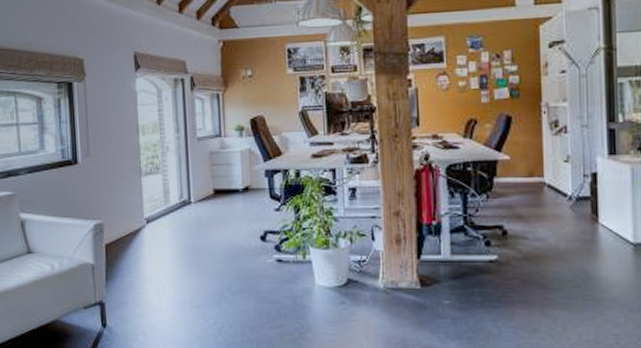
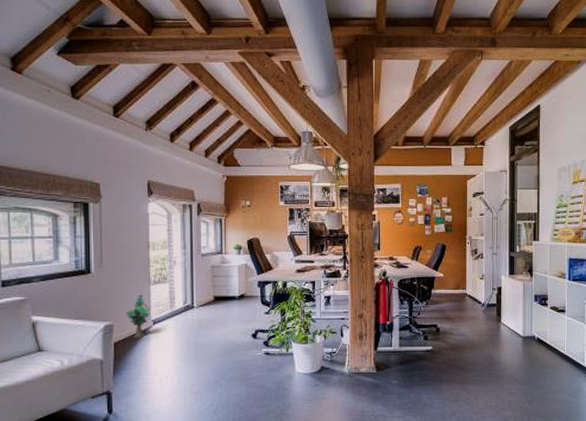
decorative plant: none [116,187,143,240] -> present [126,294,151,338]

